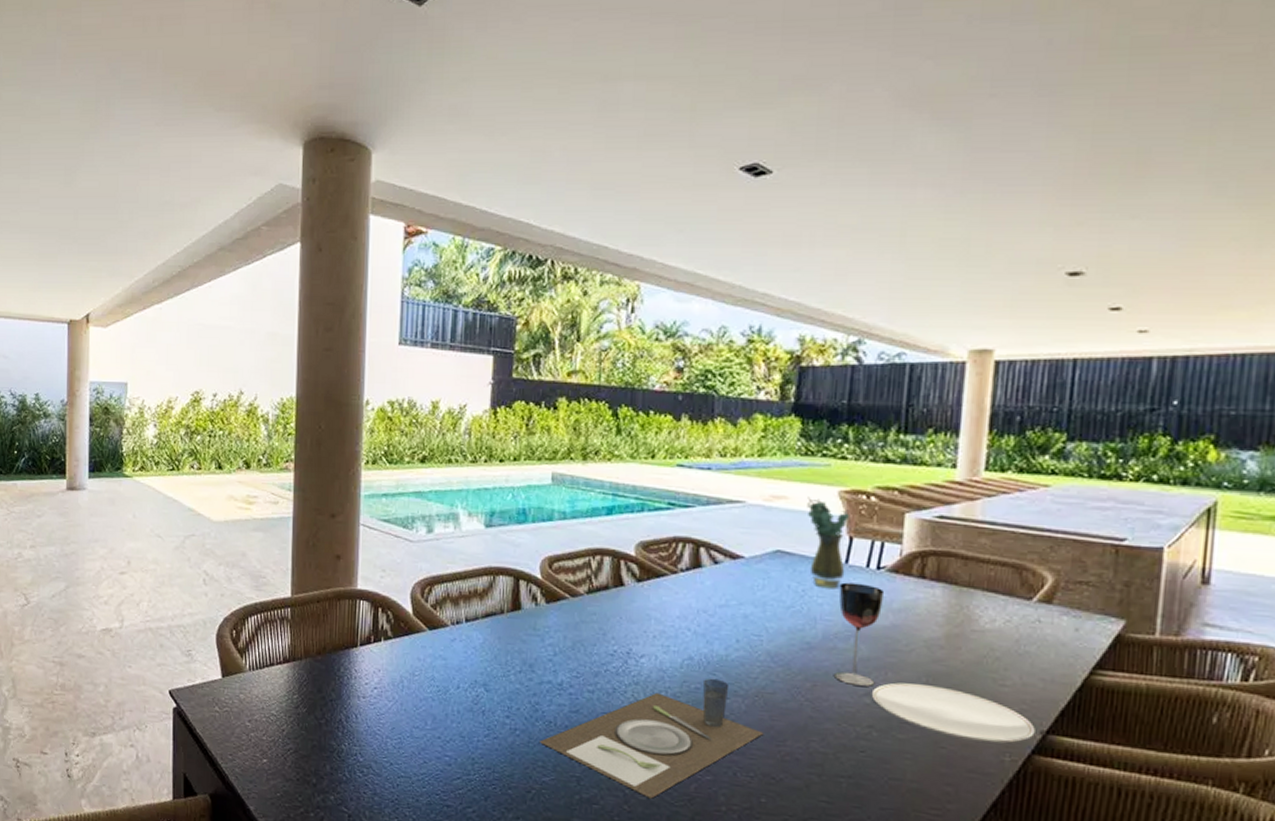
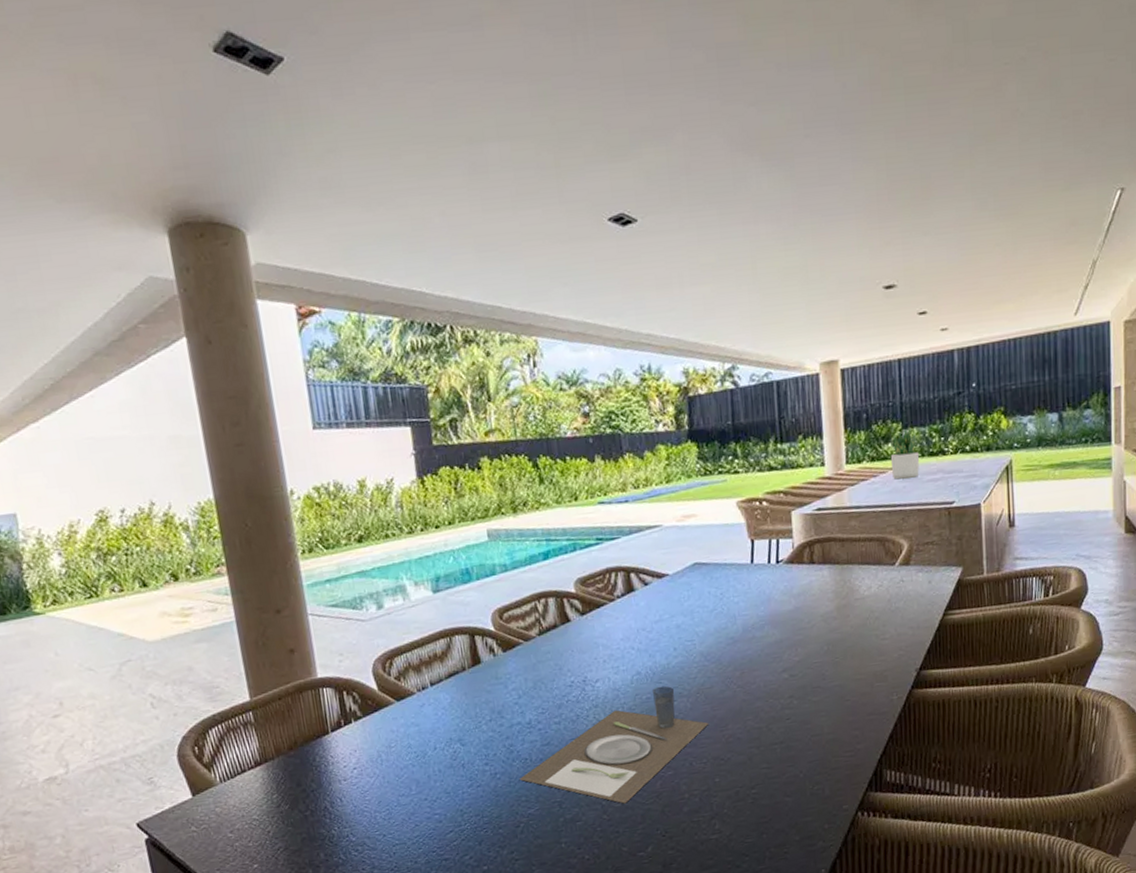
vase: present [807,496,849,590] -> none [712,511,752,589]
wineglass: present [834,582,885,686] -> none [749,577,789,666]
plate: present [871,682,1035,744] -> none [787,650,912,690]
planter: none [1044,442,1086,501] -> present [890,429,920,480]

